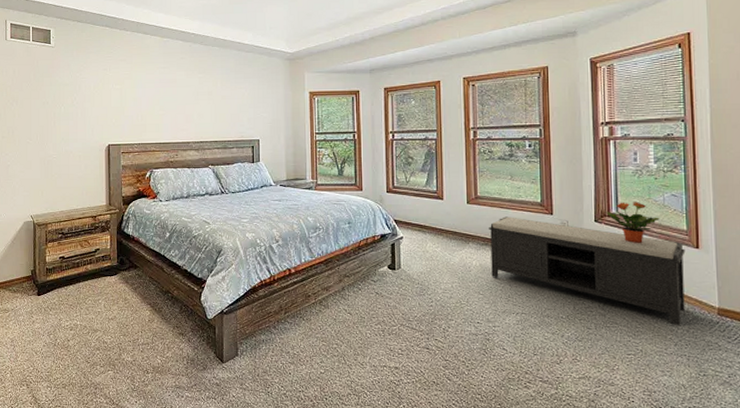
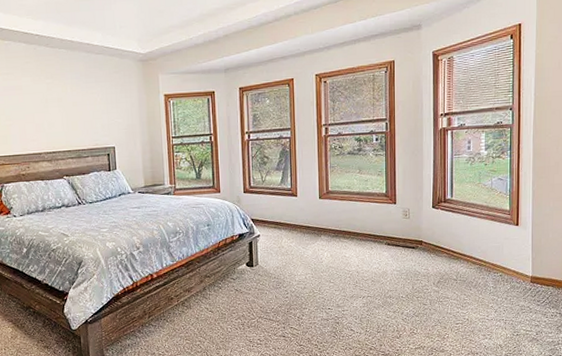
bench: present [489,216,686,327] -> none [339,208,507,296]
potted plant: present [606,202,660,243] -> none [442,187,488,225]

